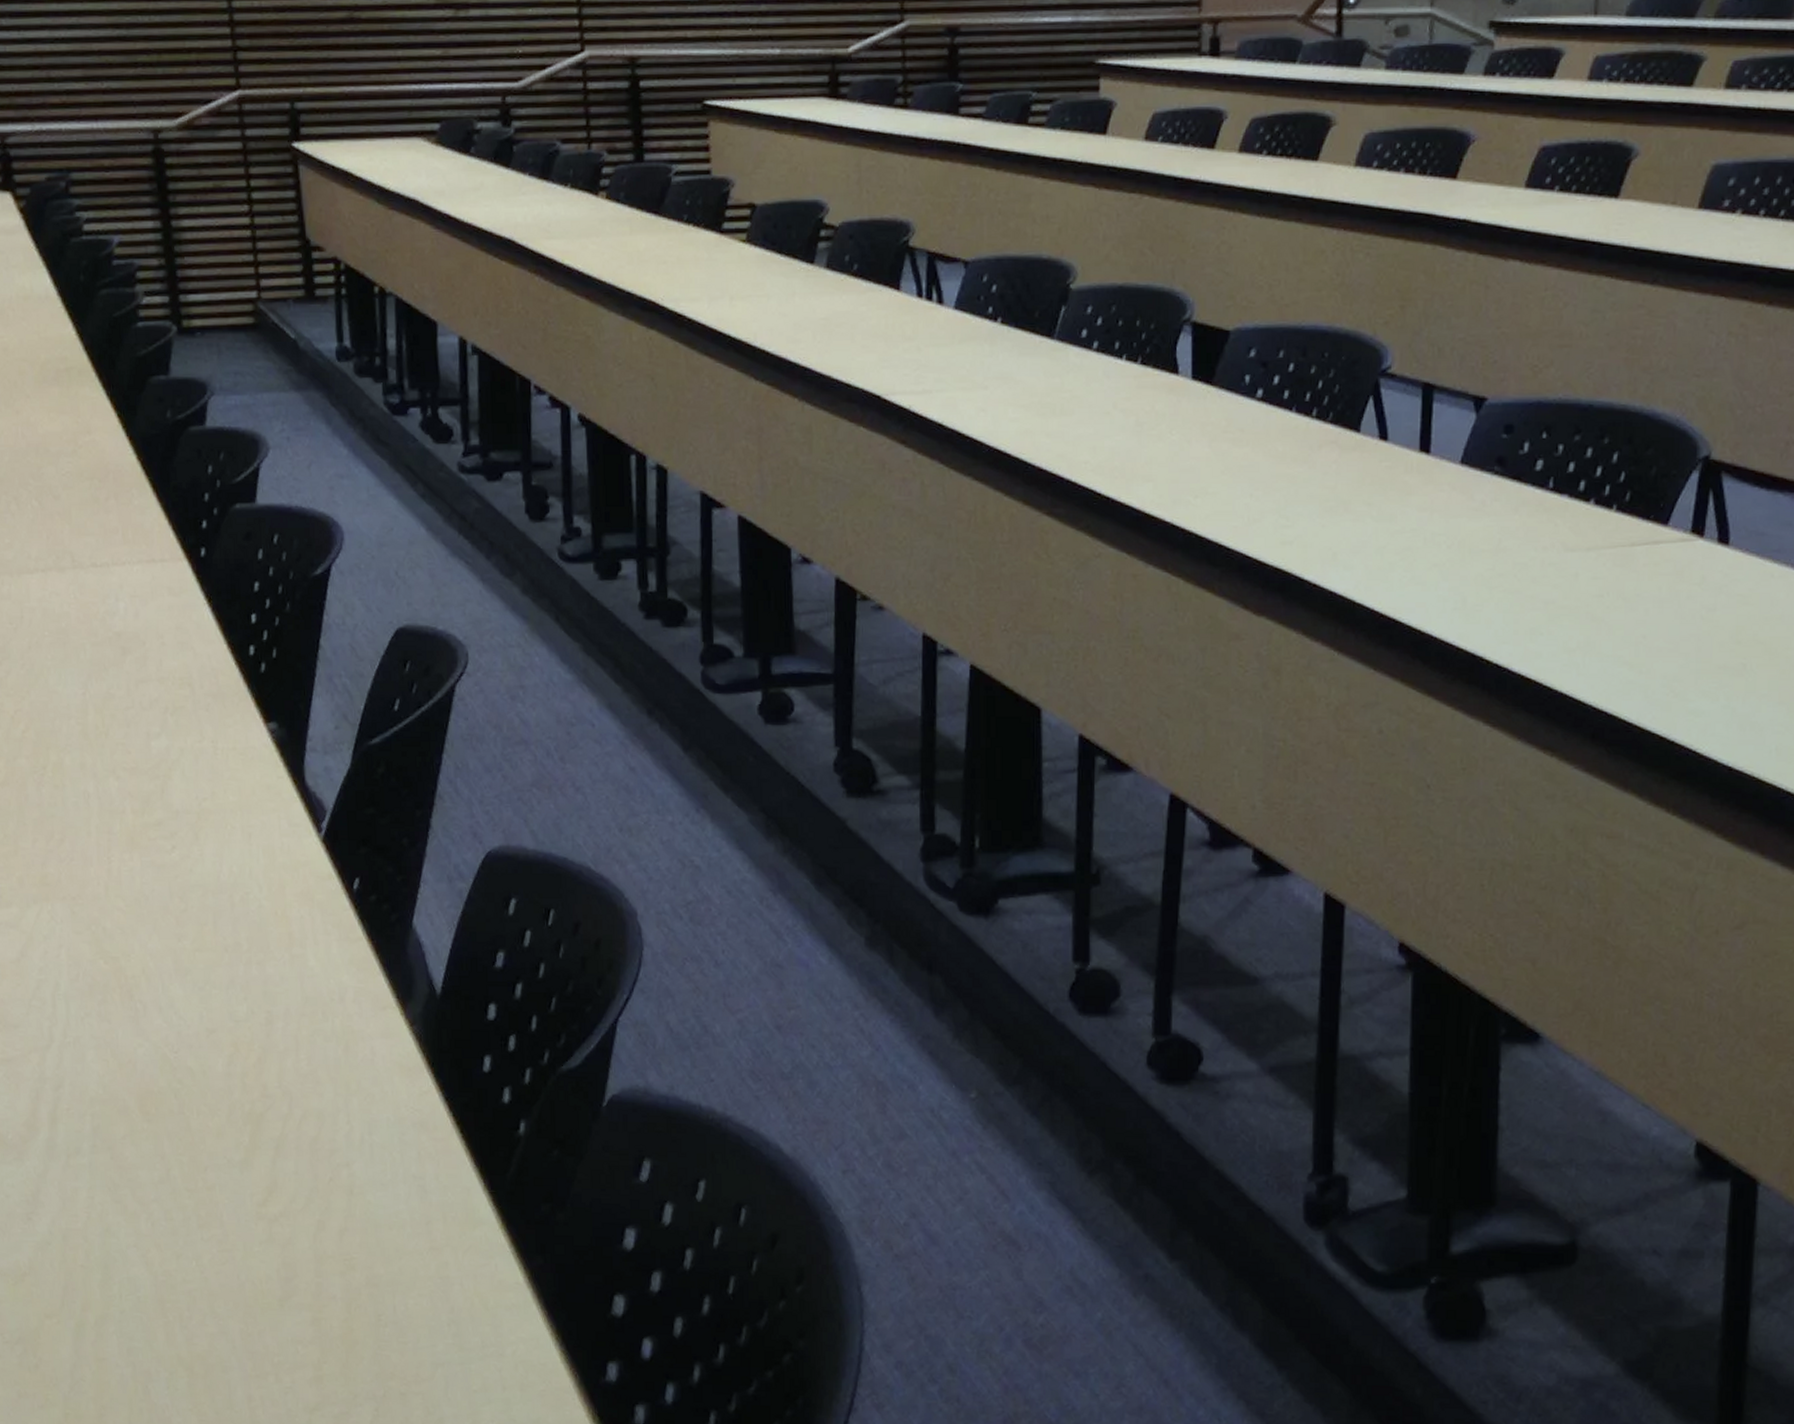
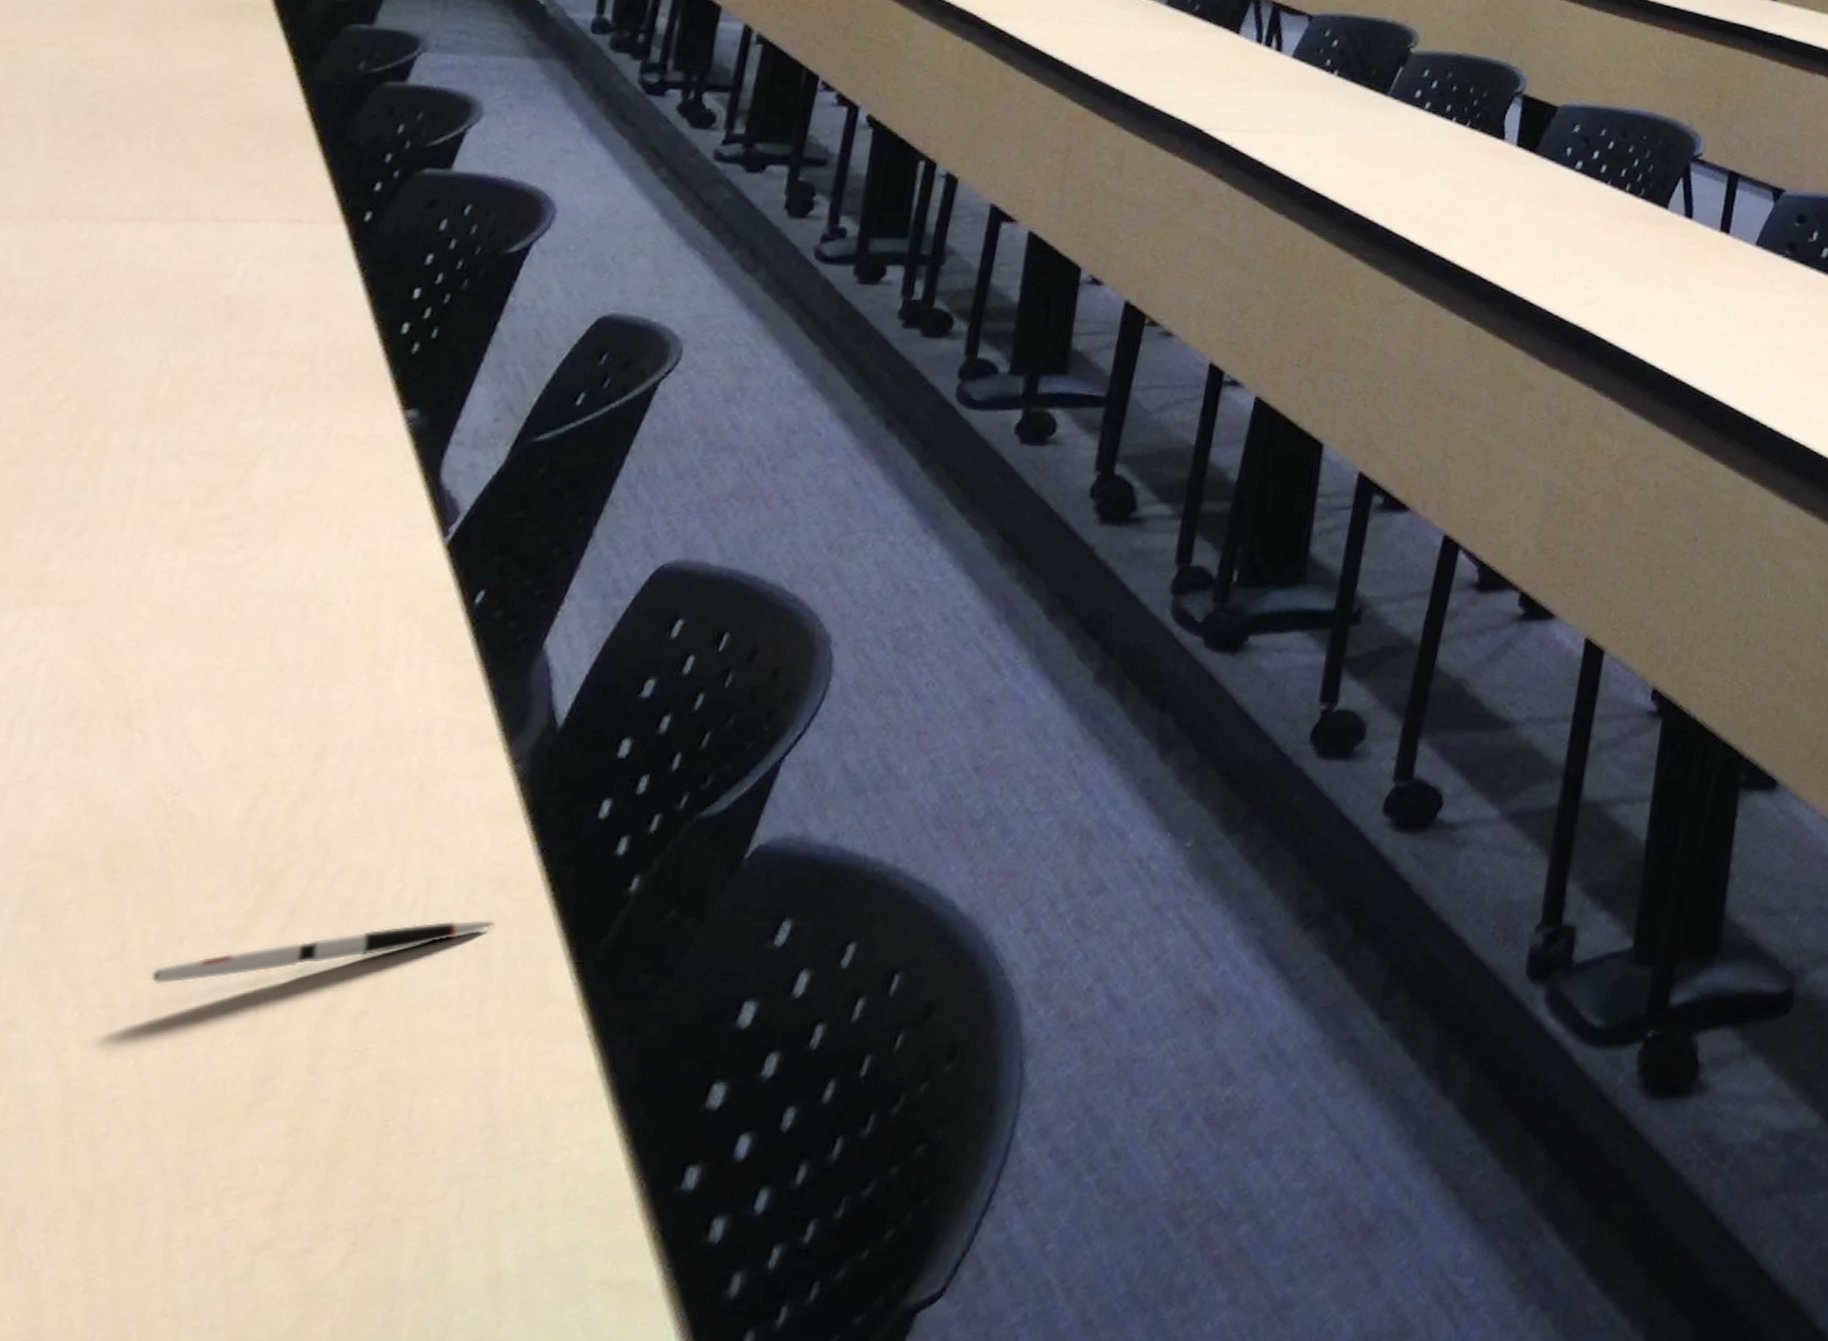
pen: none [191,1156,423,1203] -> present [150,919,494,984]

